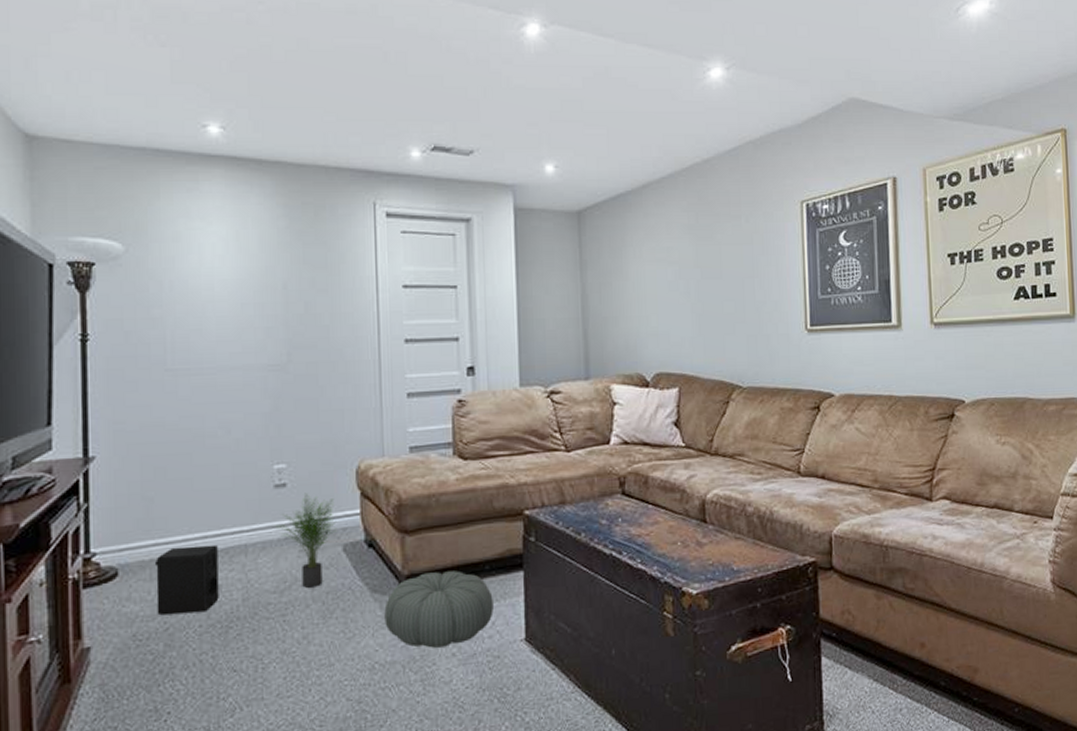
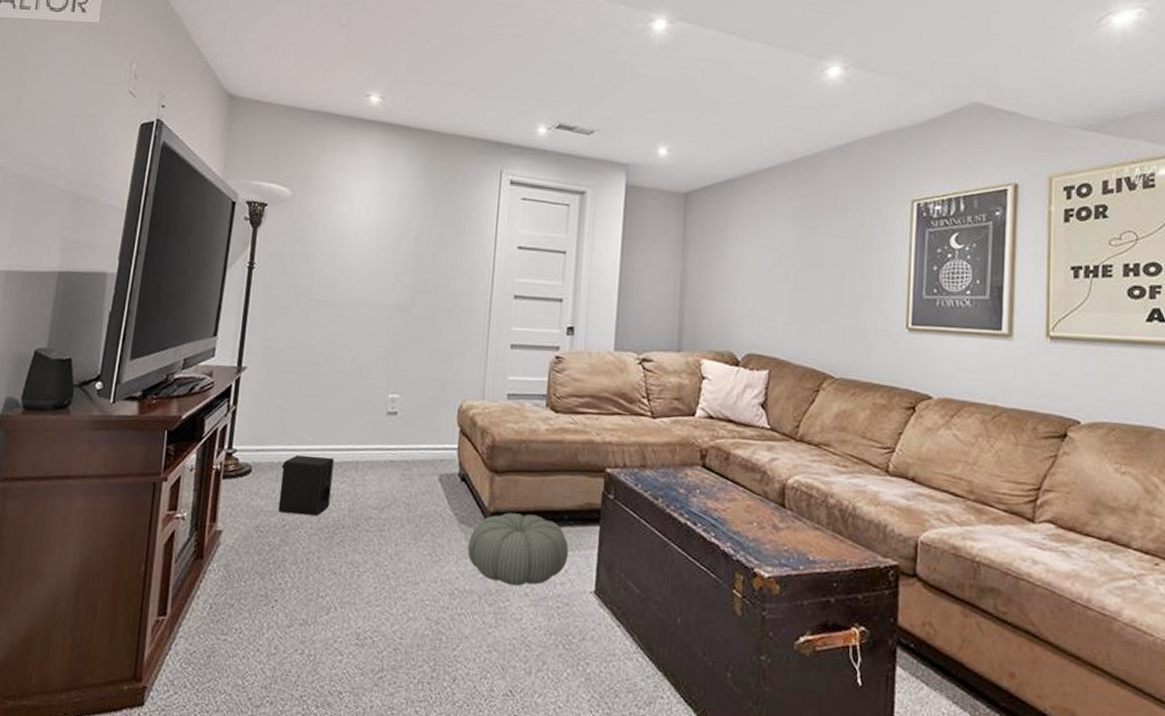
potted plant: present [275,493,337,588] -> none [384,423,437,510]

